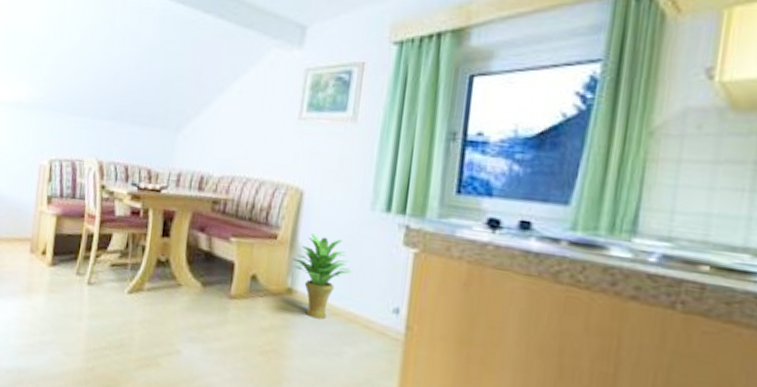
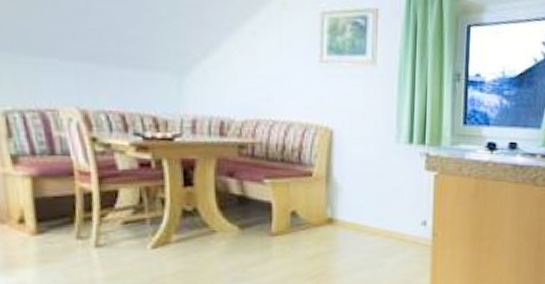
potted plant: present [290,233,352,320] -> none [328,168,384,240]

